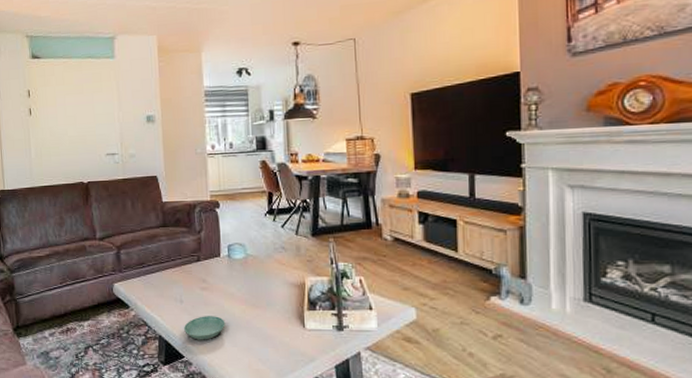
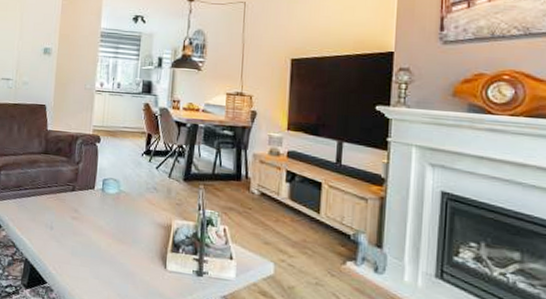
saucer: present [183,316,226,340] -> none [49,244,91,269]

